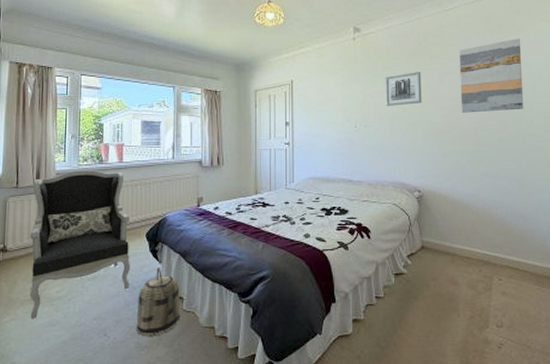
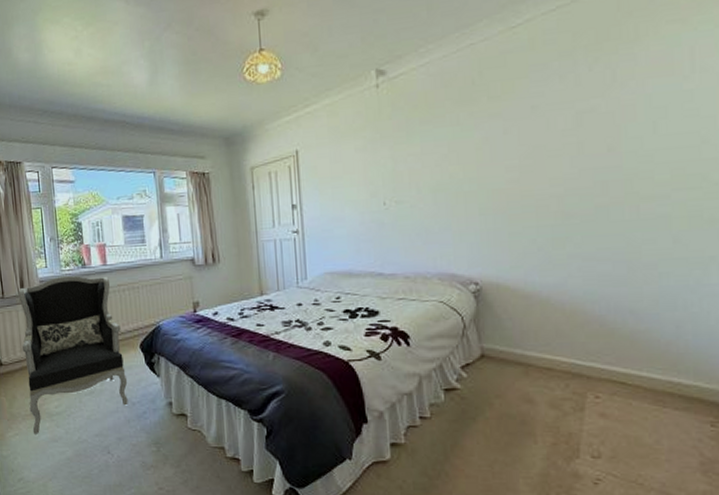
basket: present [136,266,181,337] -> none [138,380,186,456]
wall art: present [385,72,422,106] -> none [423,121,478,173]
wall art: present [459,38,524,113] -> none [533,54,638,174]

